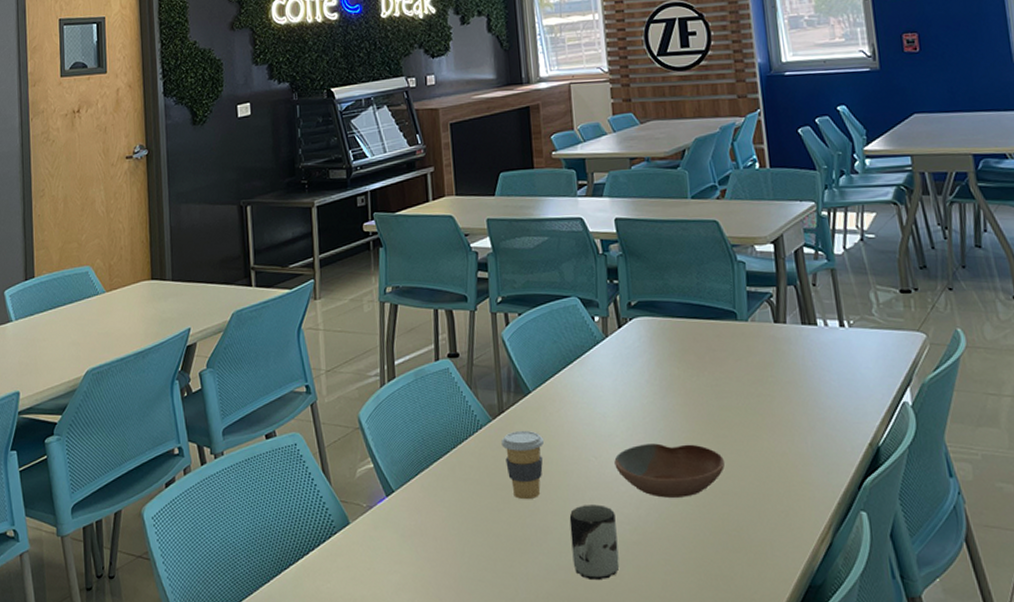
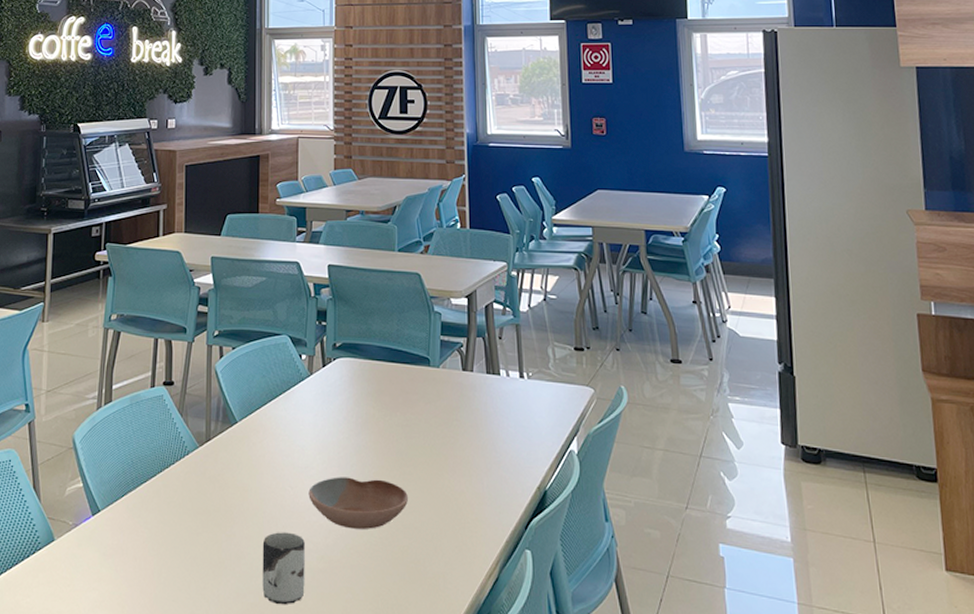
coffee cup: present [501,431,545,500] -> none [206,459,246,525]

